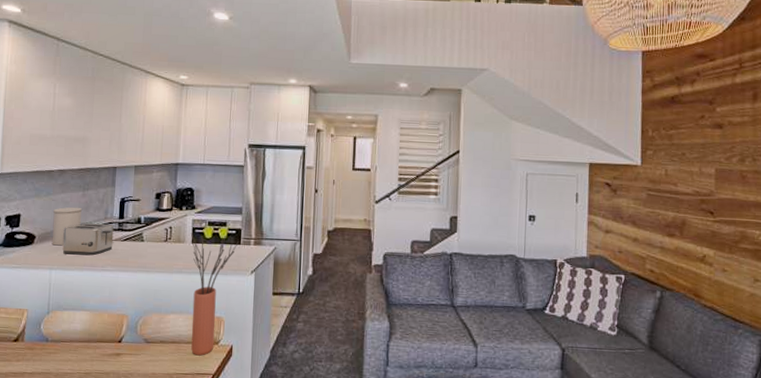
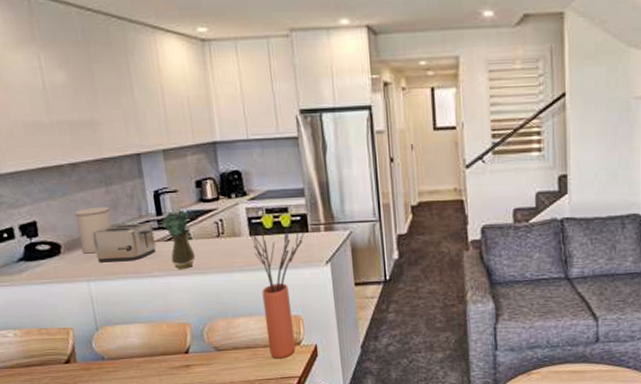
vase: none [122,216,146,267] -> present [162,210,196,270]

